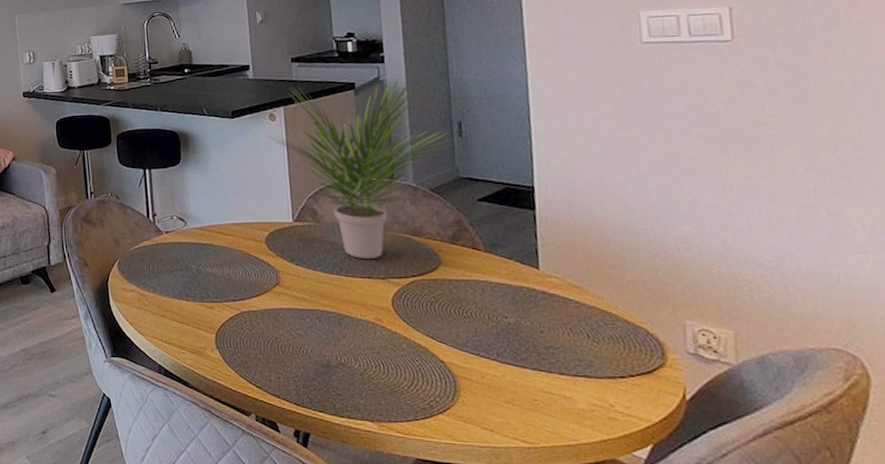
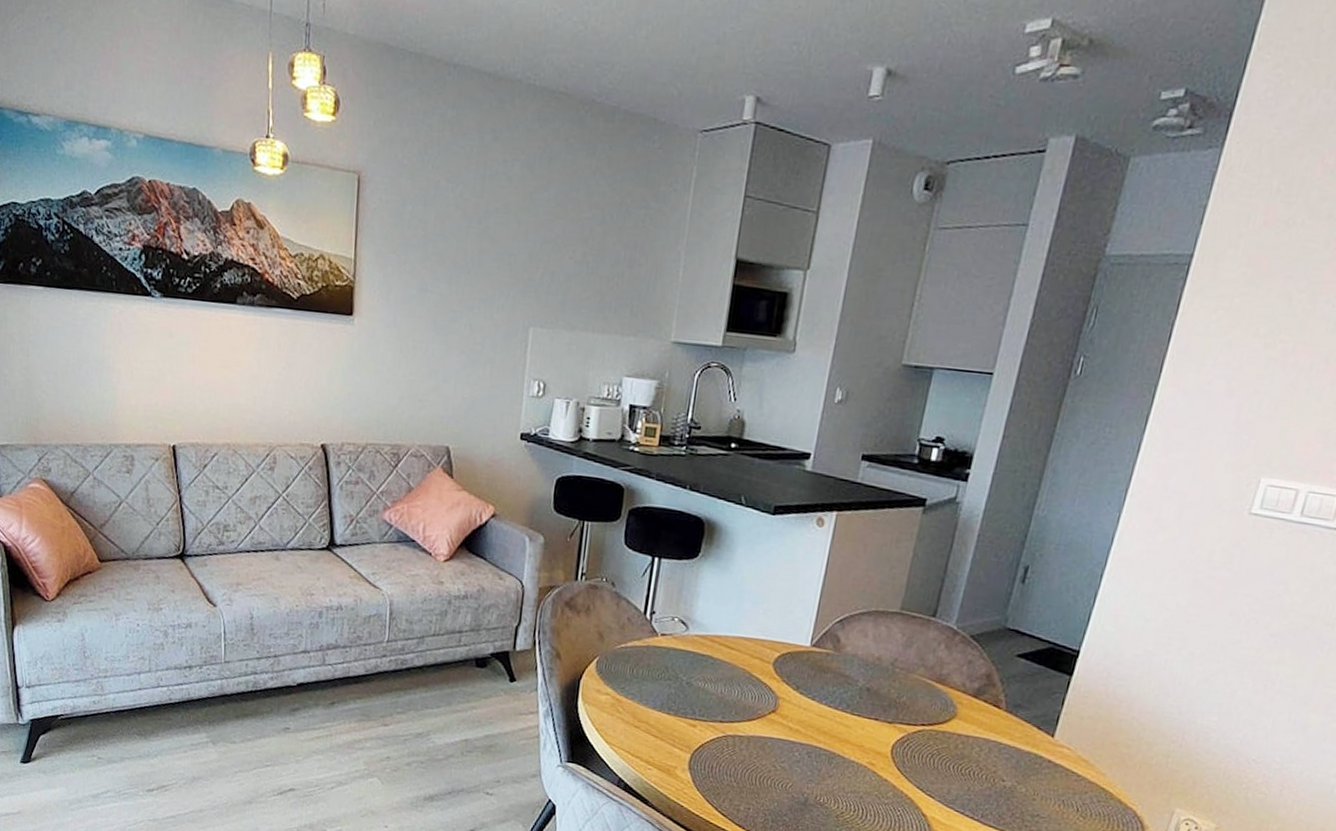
potted plant: present [267,79,456,260] -> none [808,487,1017,701]

